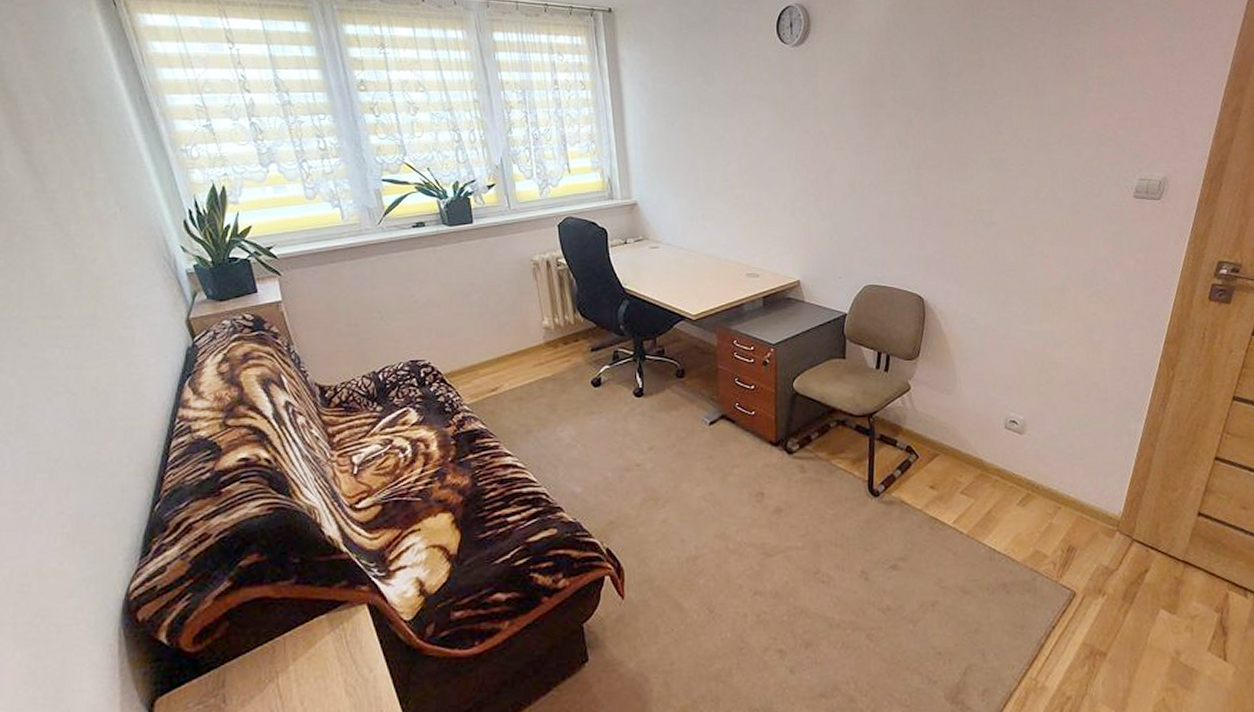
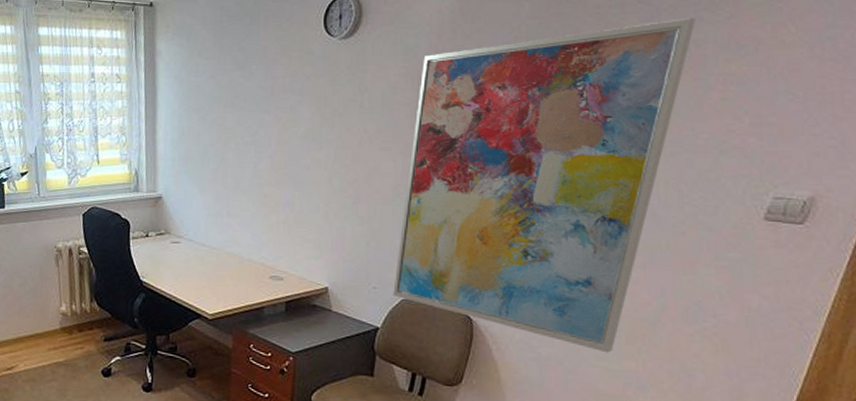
wall art: none [856,30,1075,318] -> present [393,18,695,353]

